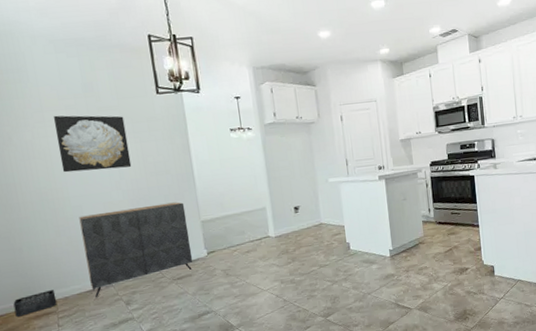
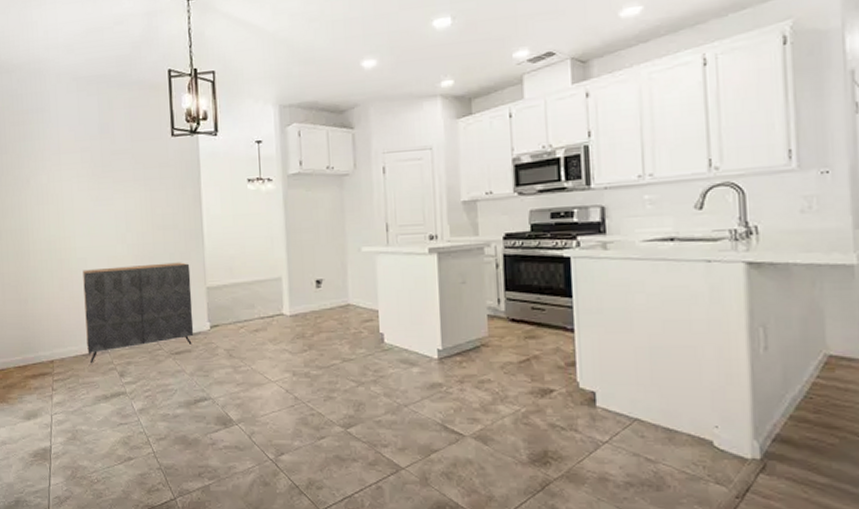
storage bin: present [13,290,57,317] -> none [14,348,54,373]
wall art: present [53,115,132,173] -> none [68,158,139,221]

